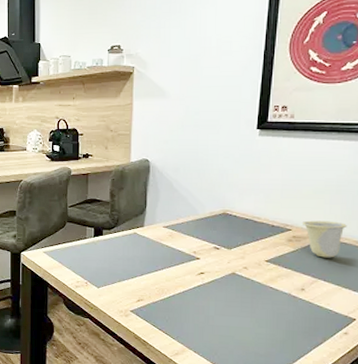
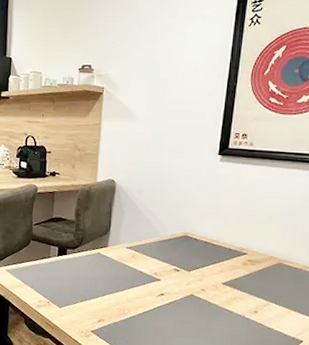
cup: present [303,220,347,258] -> none [258,245,298,282]

